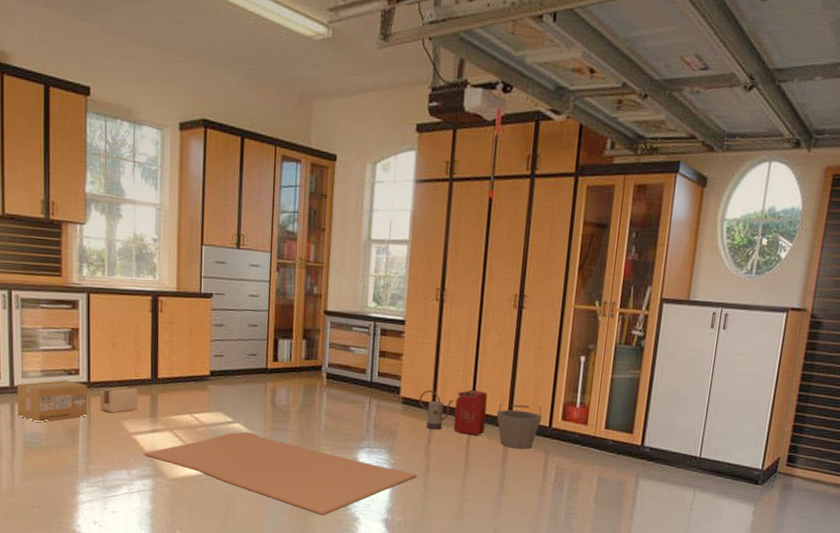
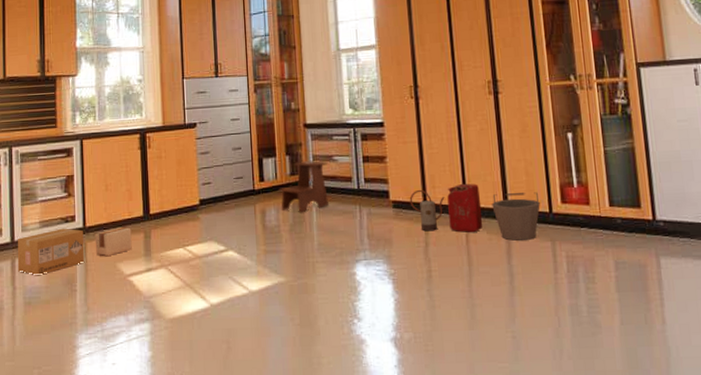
floor mat: present [143,431,417,516] -> none [140,258,420,342]
step stool: none [290,347,344,396] -> present [277,161,328,212]

